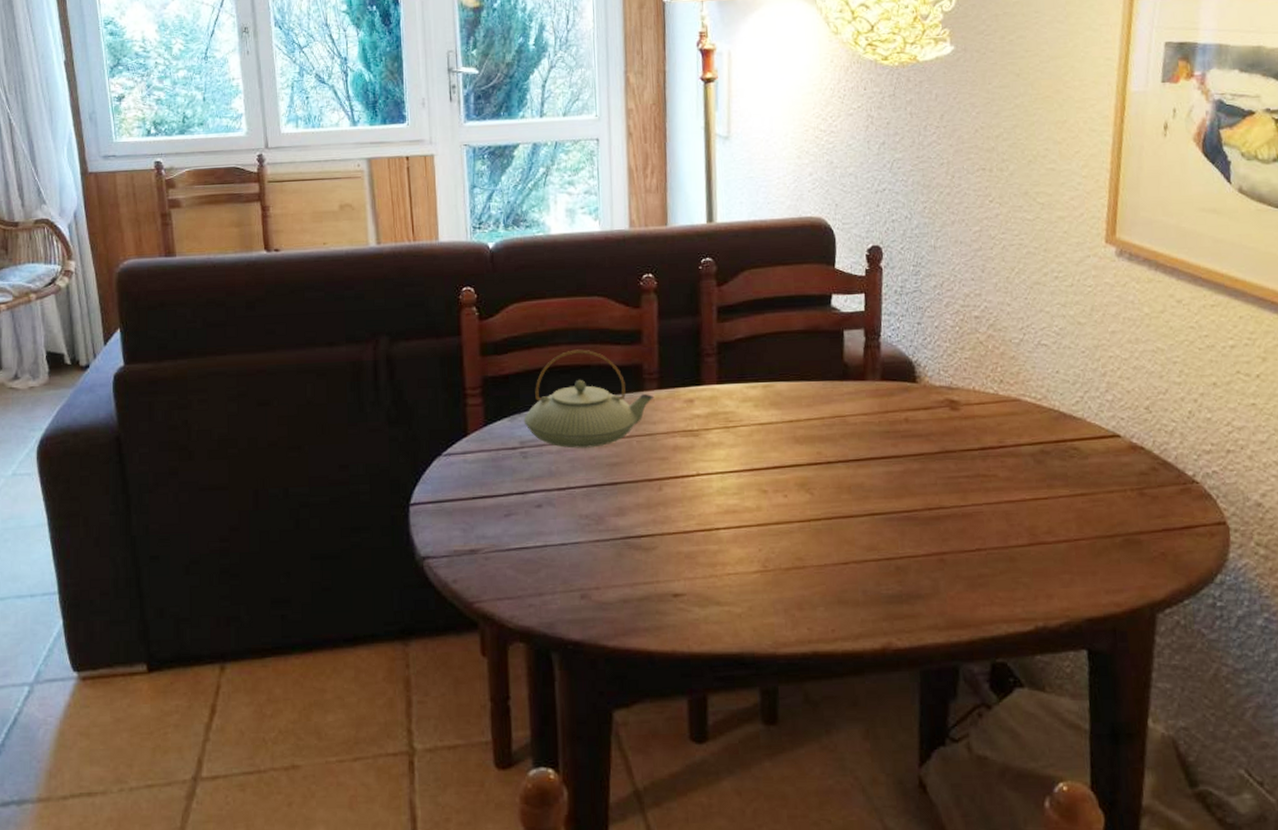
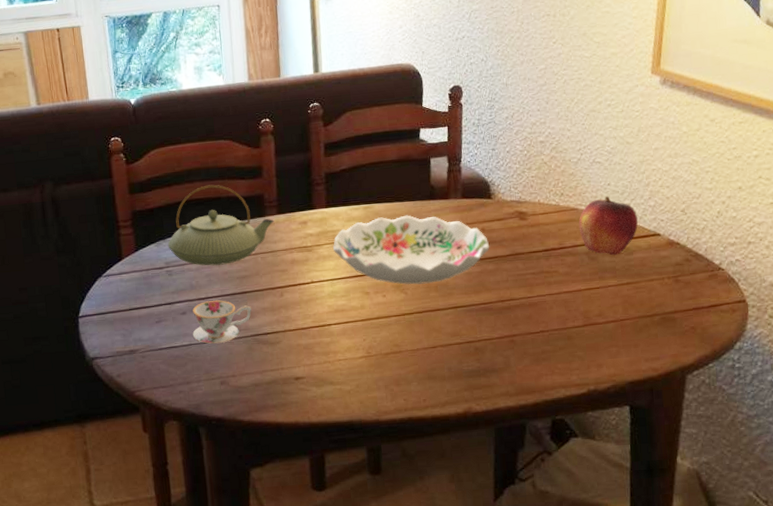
teacup: none [549,492,622,546] -> present [193,300,252,344]
decorative bowl: none [723,397,915,484] -> present [332,215,490,285]
fruit: none [1021,387,1093,459] -> present [578,196,638,256]

